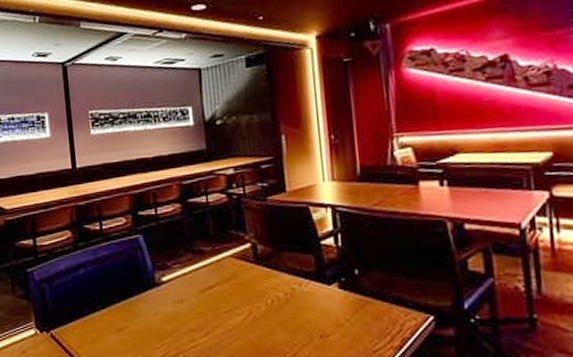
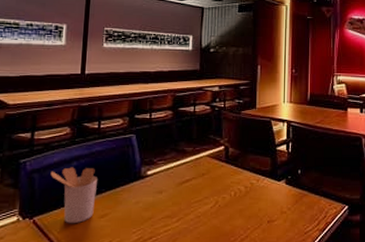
utensil holder: none [59,275,111,338] -> present [50,167,98,224]

